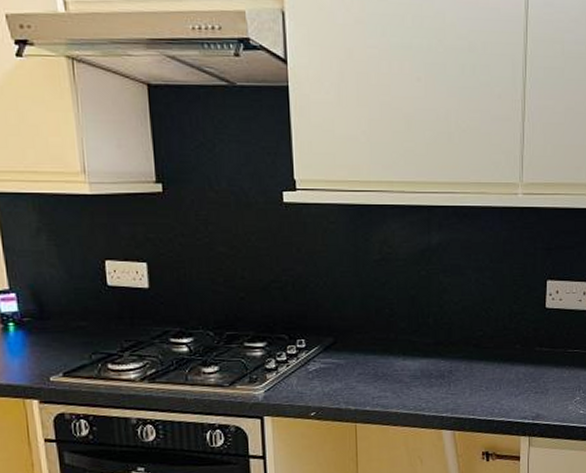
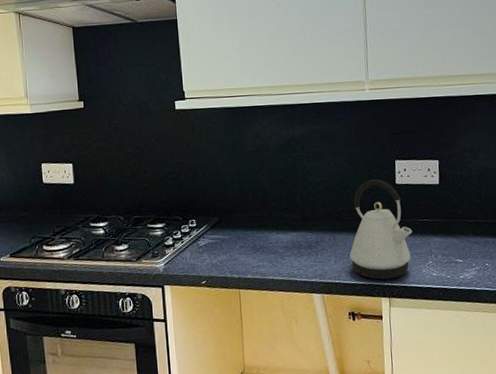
kettle: none [488,301,561,416] -> present [350,179,413,280]

